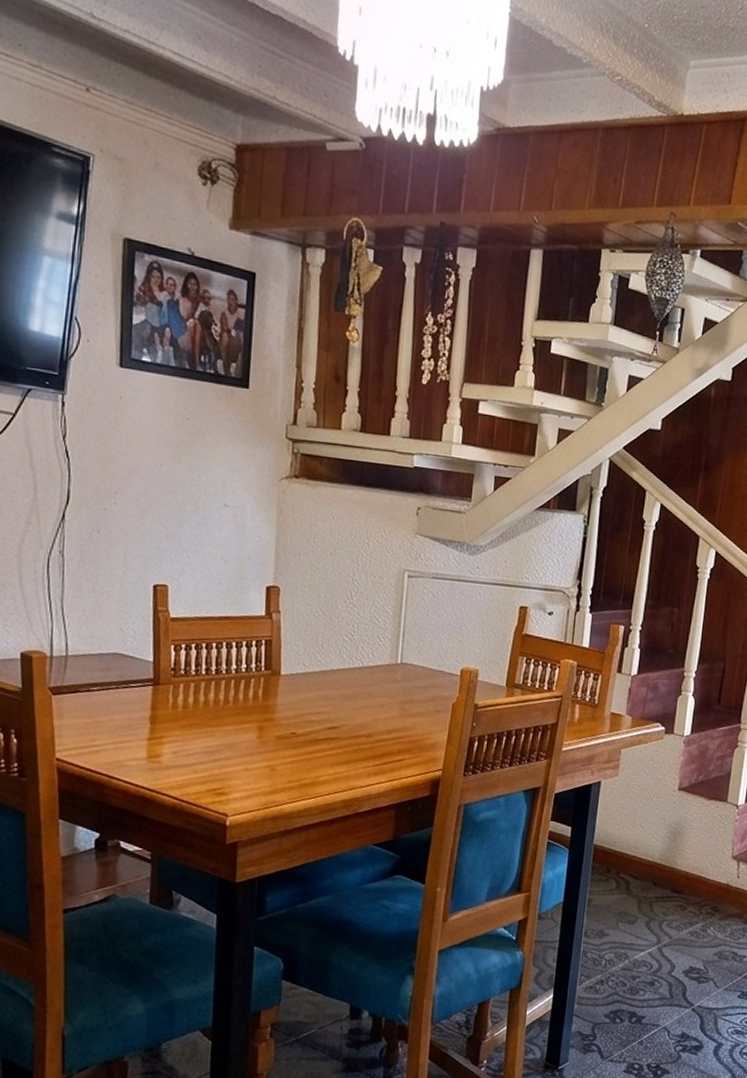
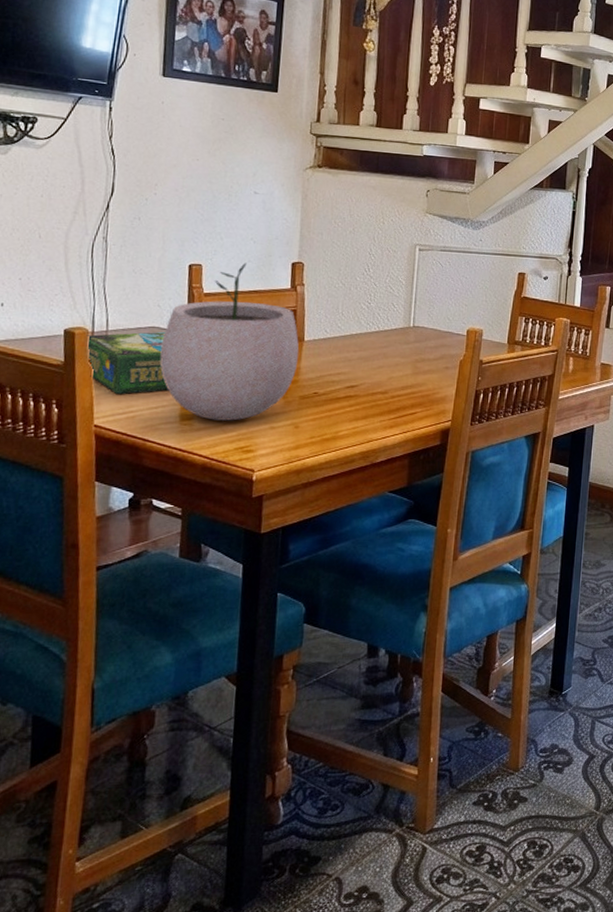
board game: none [45,658,134,727] -> present [87,331,169,395]
plant pot: none [124,584,275,760] -> present [160,262,299,421]

